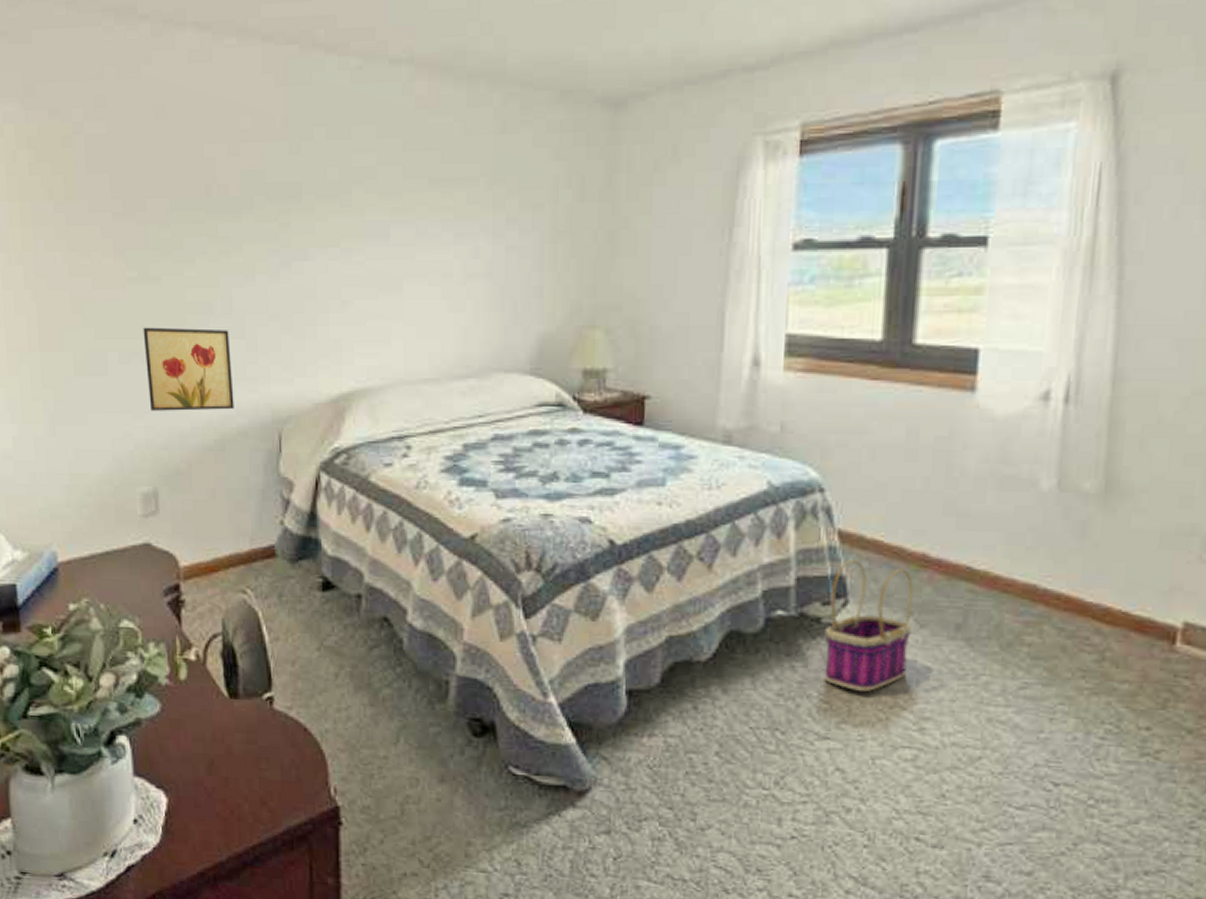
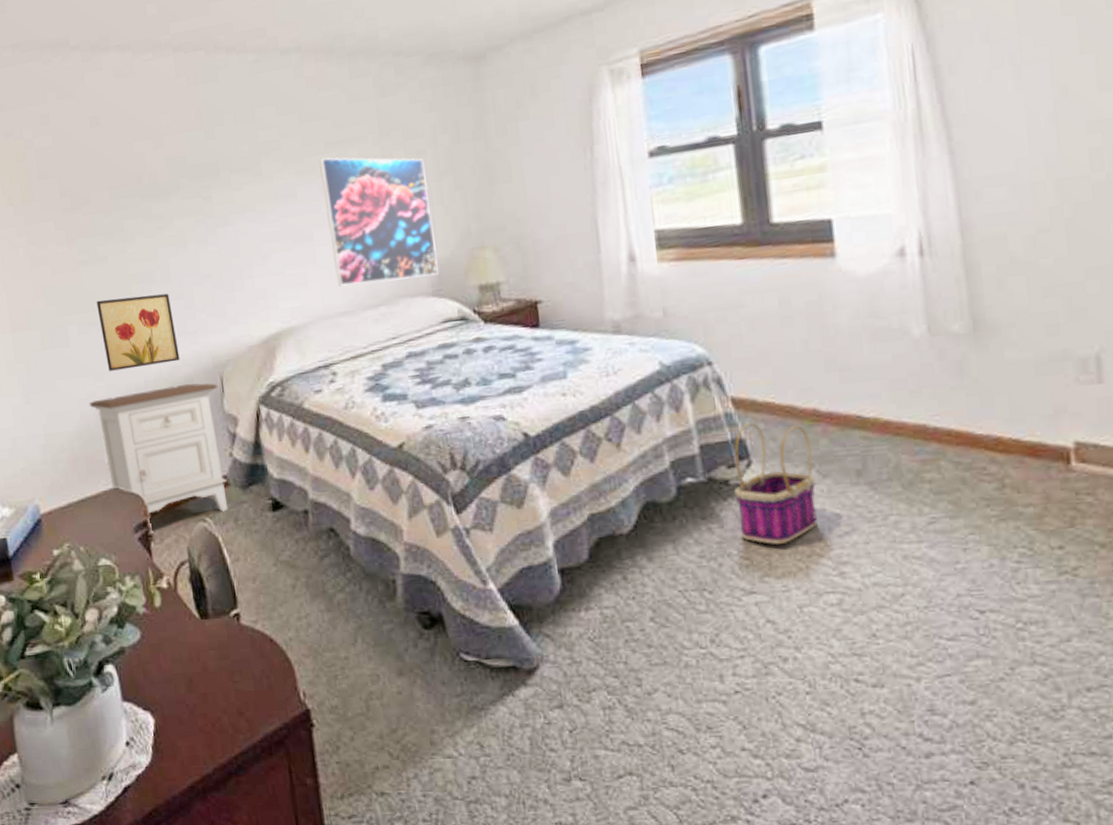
nightstand: none [124,436,275,585] -> present [89,383,229,514]
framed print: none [420,196,541,351] -> present [319,157,439,286]

